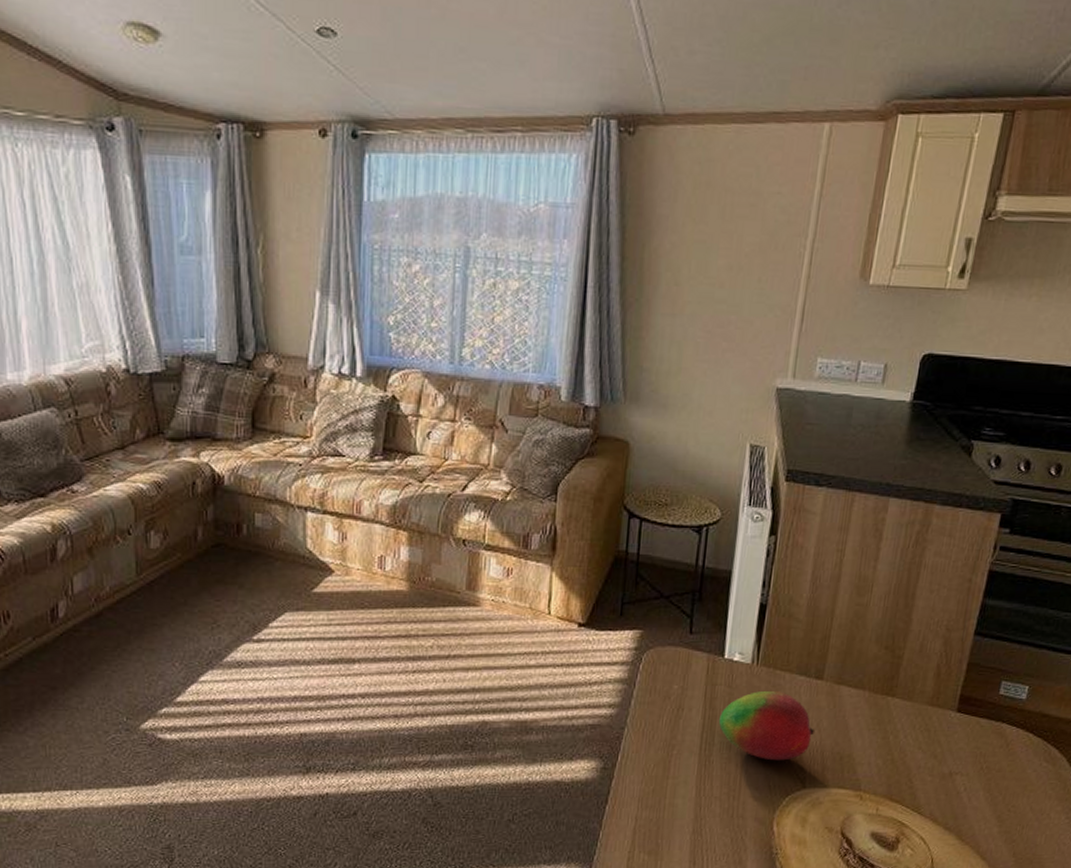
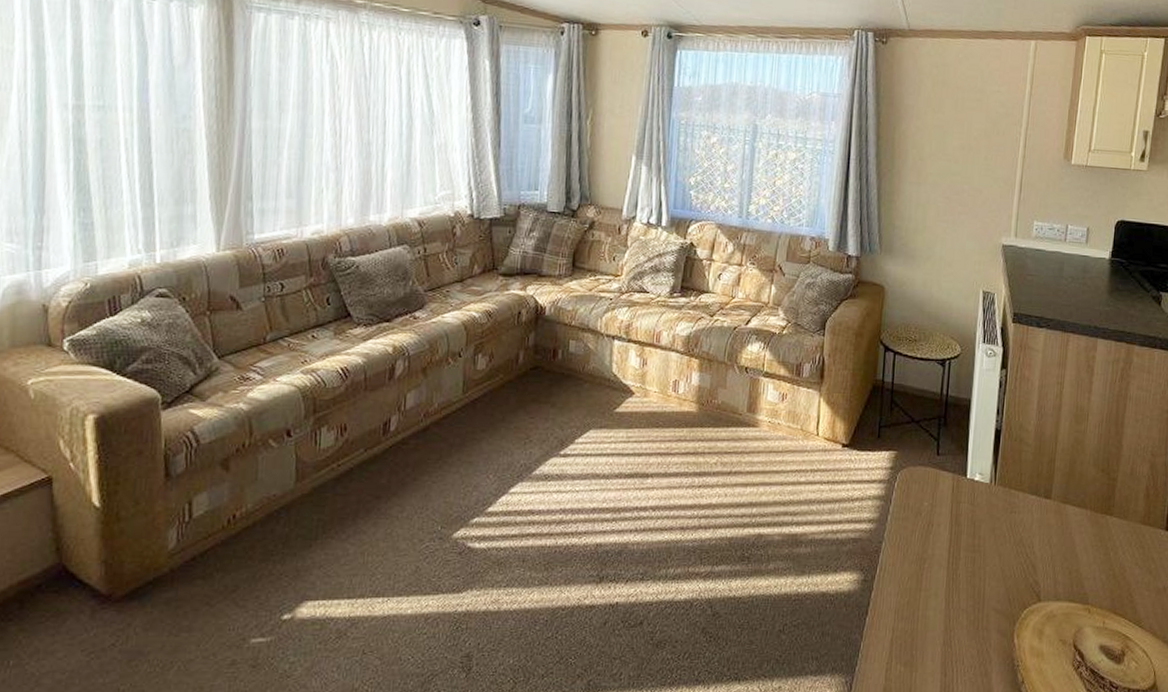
fruit: present [718,690,816,761] -> none [963,508,1047,575]

